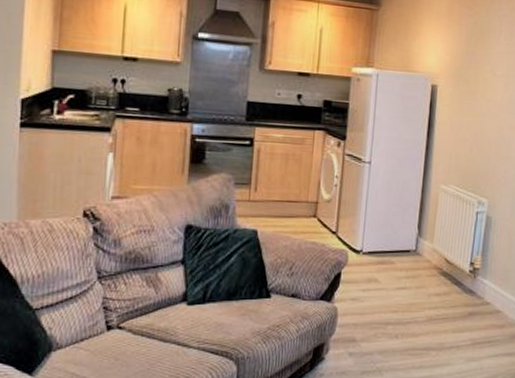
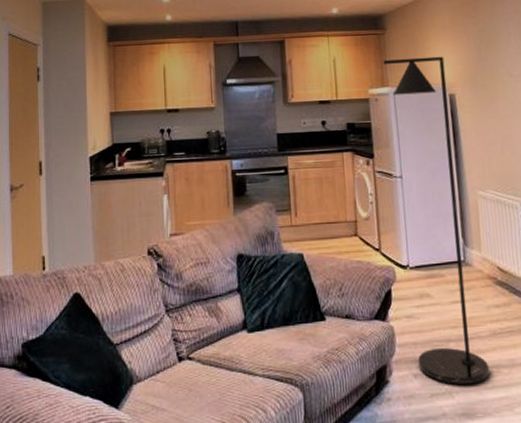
floor lamp: none [354,39,434,364] -> present [383,56,490,385]

